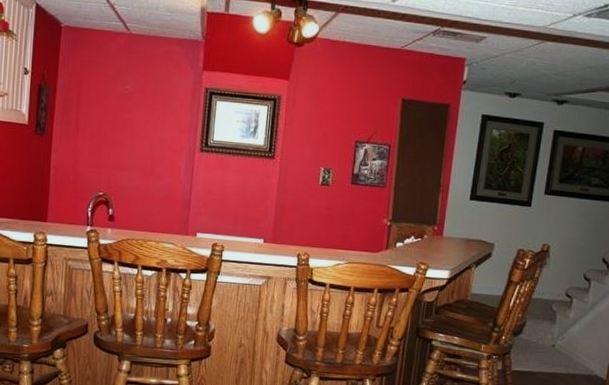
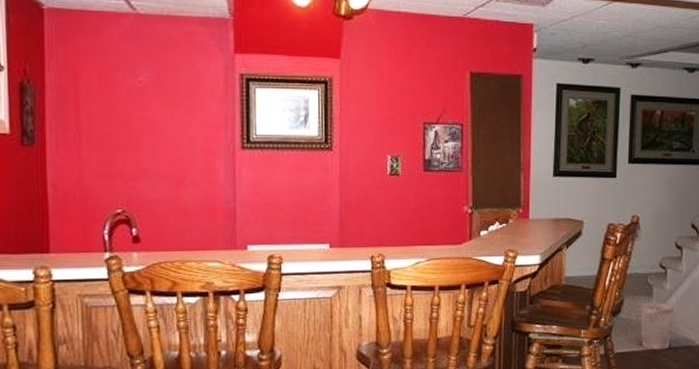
wastebasket: none [539,327,575,375] -> present [640,302,673,350]

